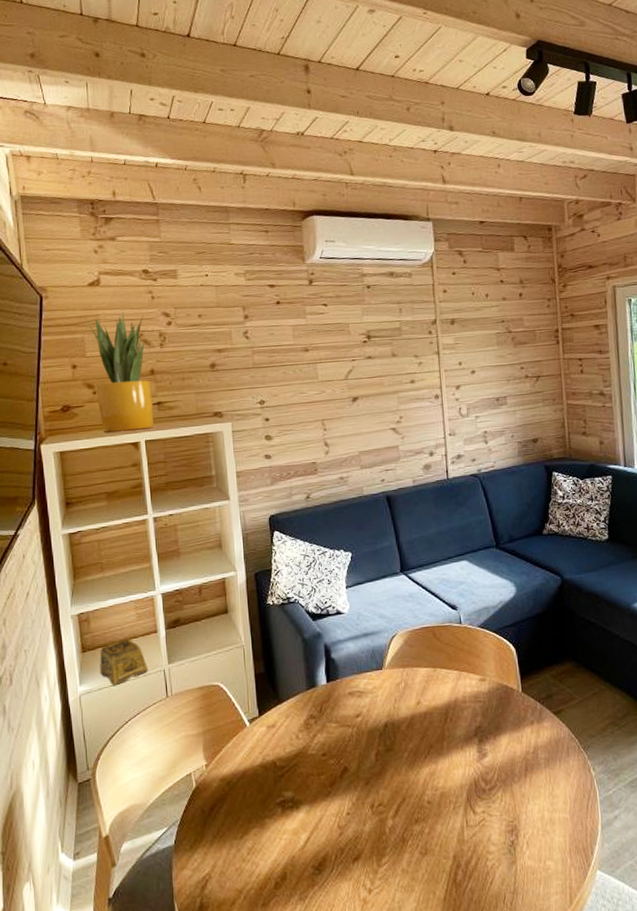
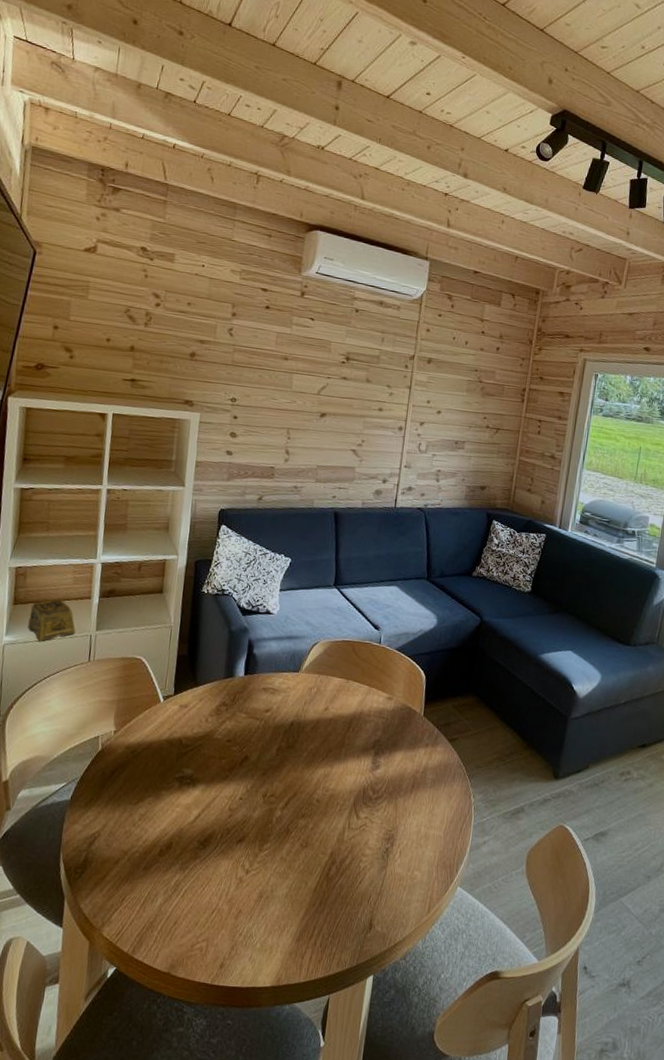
planter: present [85,310,154,432] -> none [72,282,134,403]

